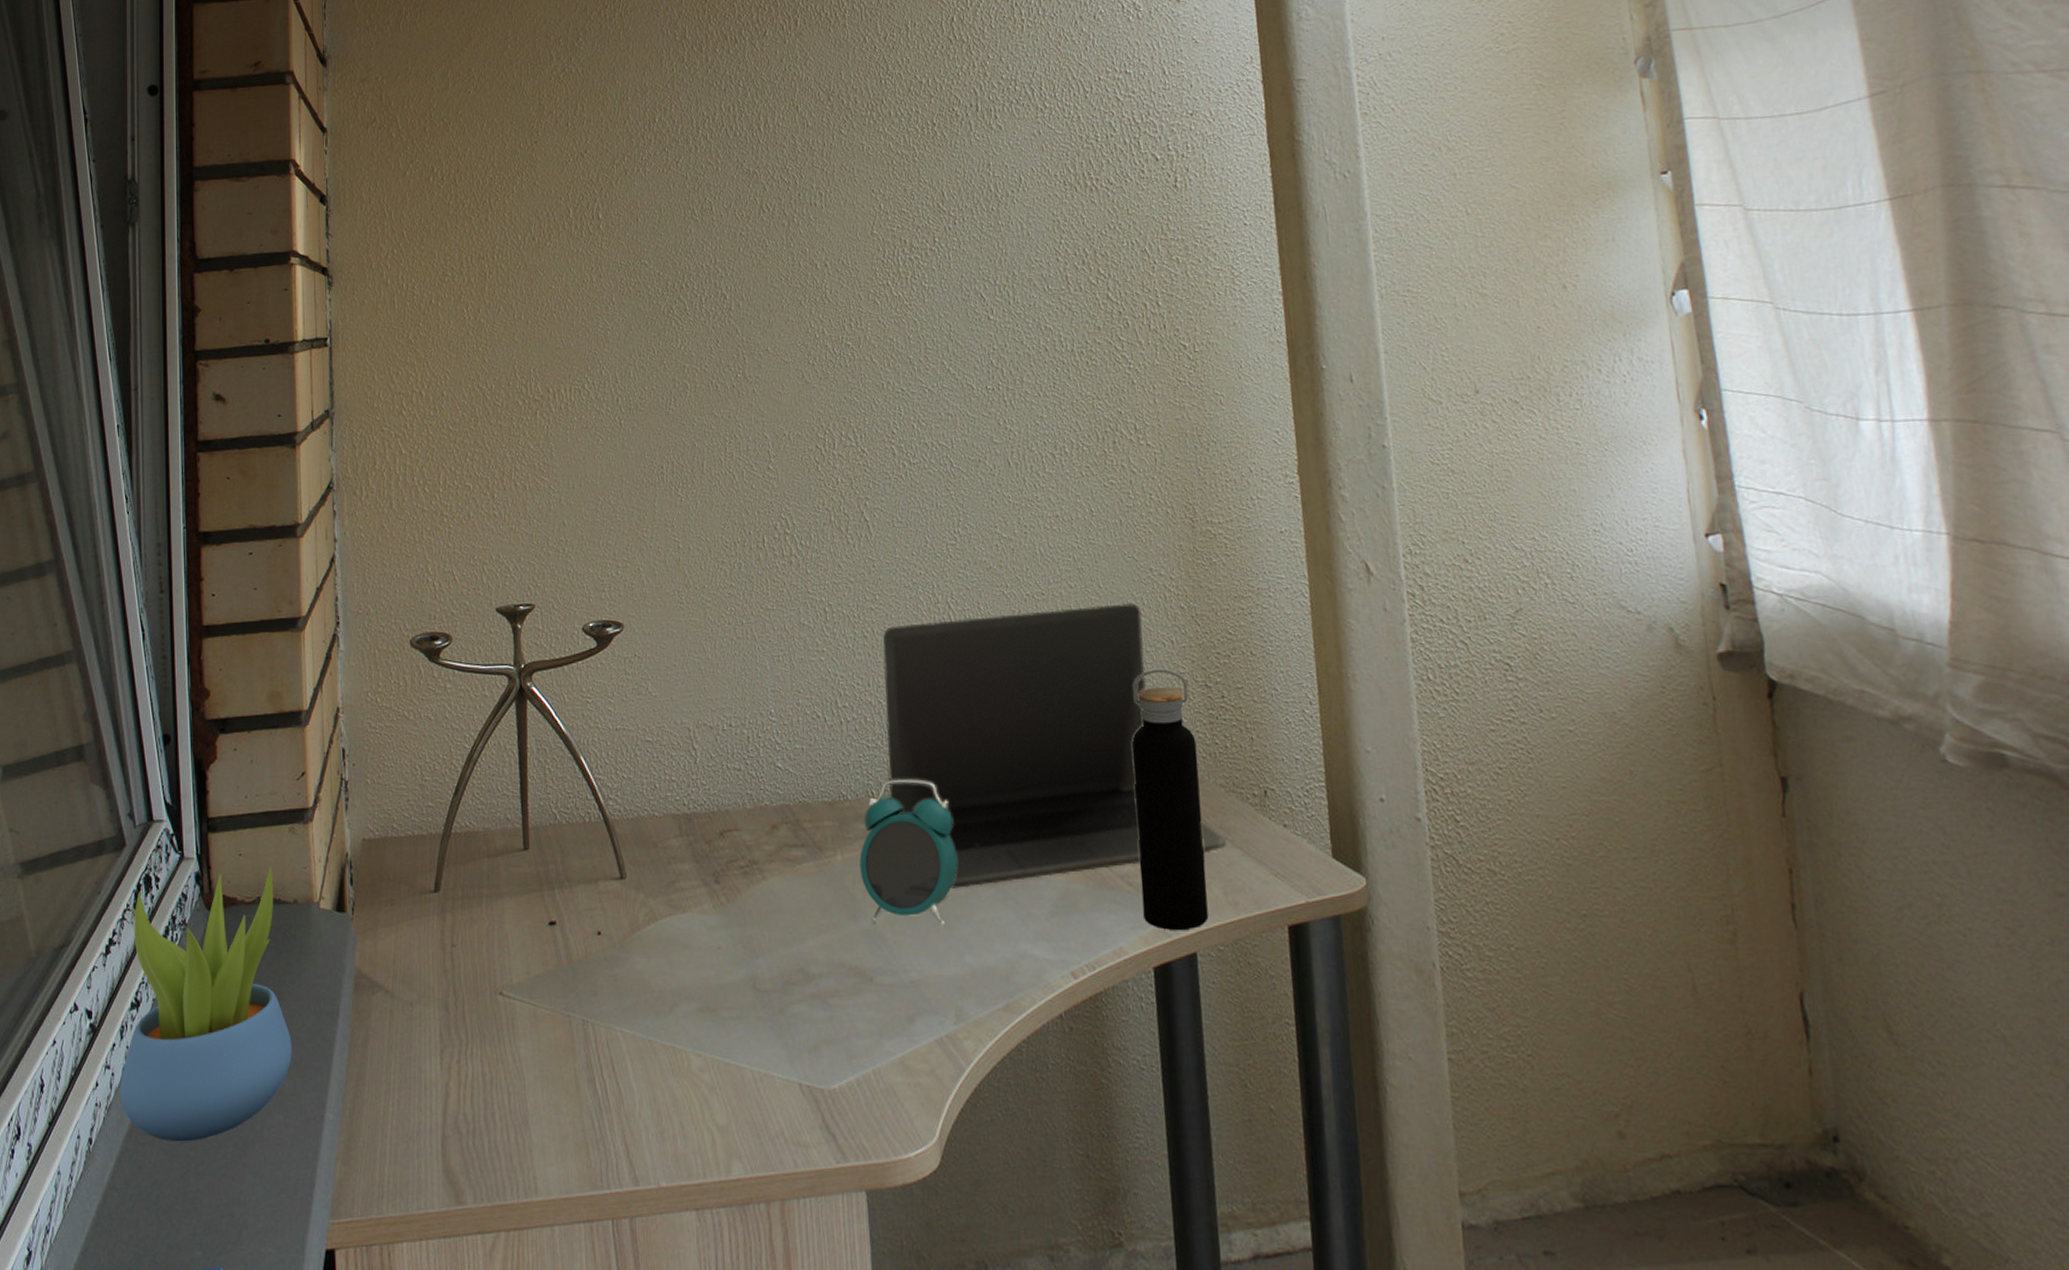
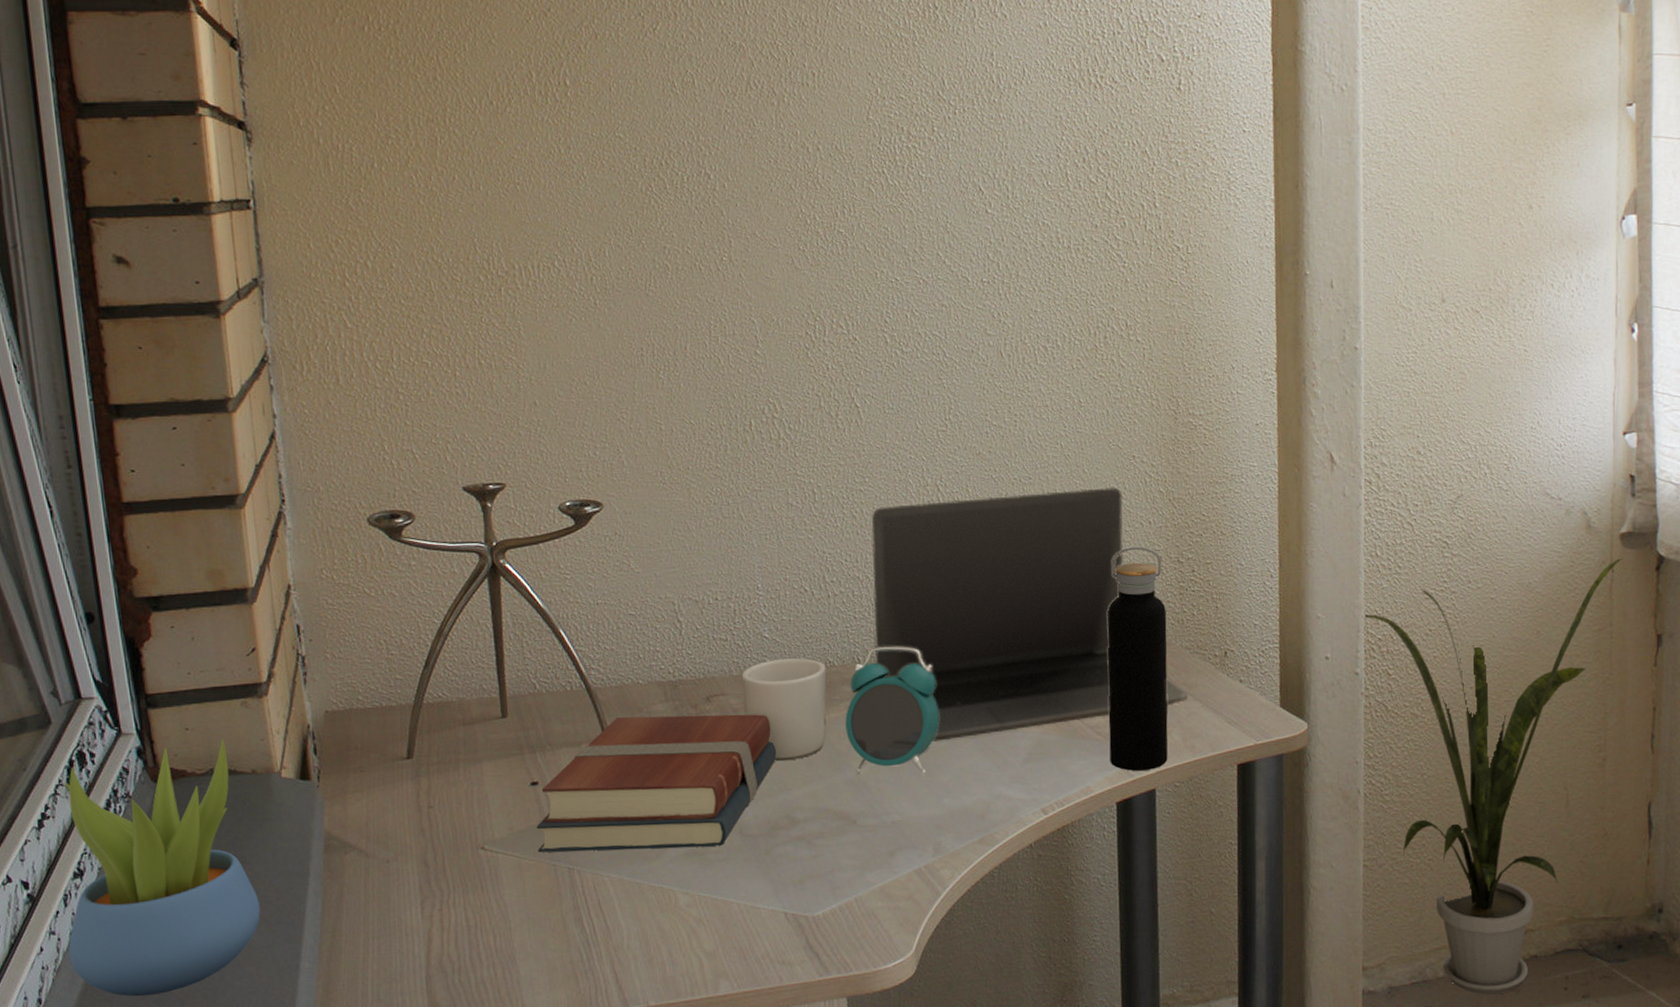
books: none [553,852,791,1003] -> present [536,714,777,853]
mug: none [754,791,841,907] -> present [741,658,827,761]
house plant: none [1422,683,1726,1242] -> present [1365,558,1623,995]

